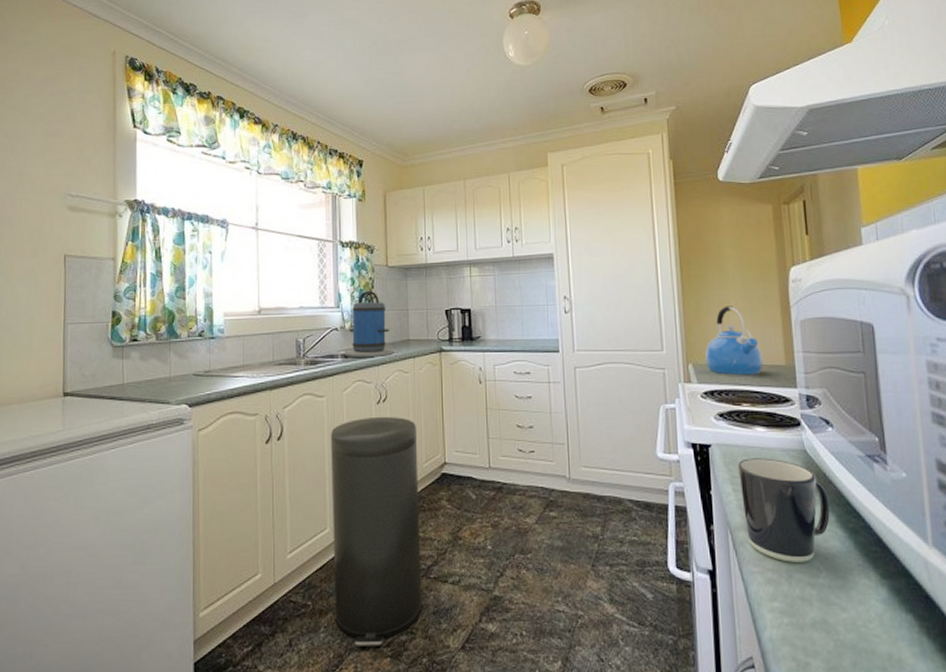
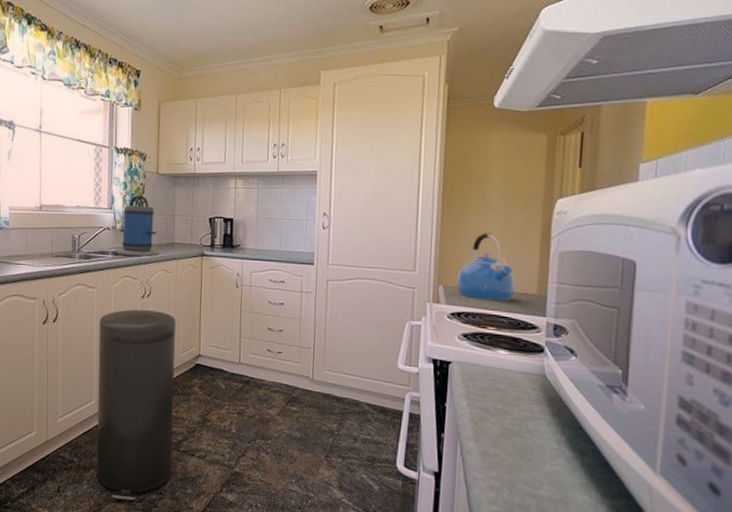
mug: present [737,458,831,562] -> none [474,377,562,475]

